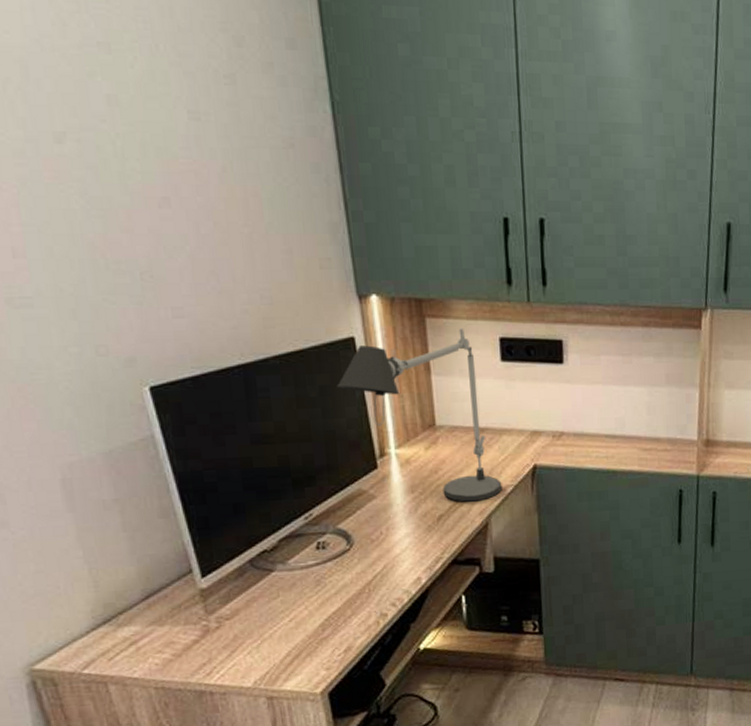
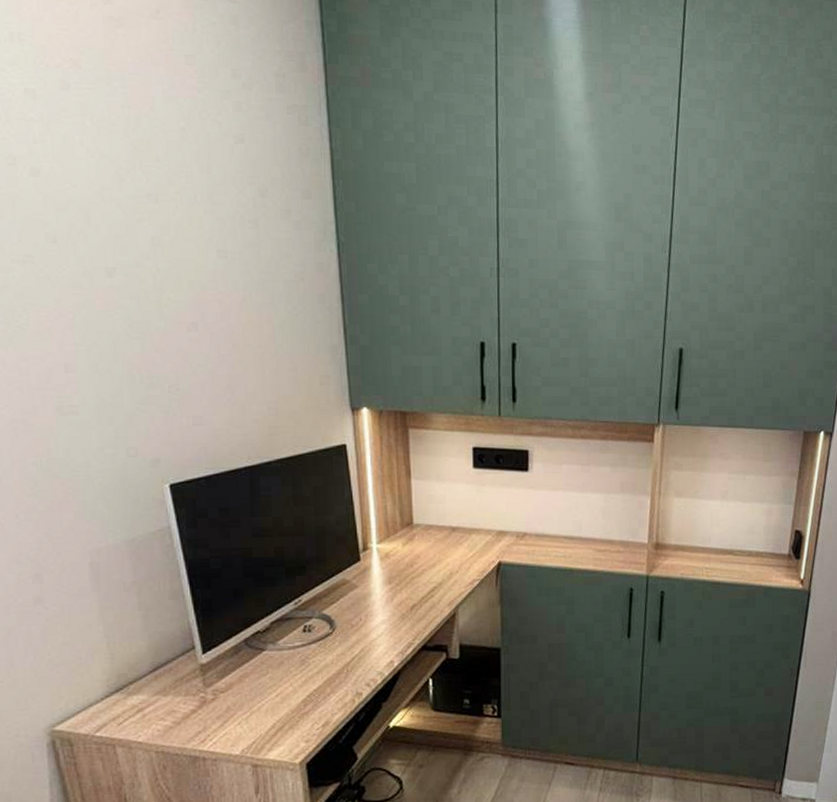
desk lamp: present [337,328,502,502] -> none [329,438,470,594]

